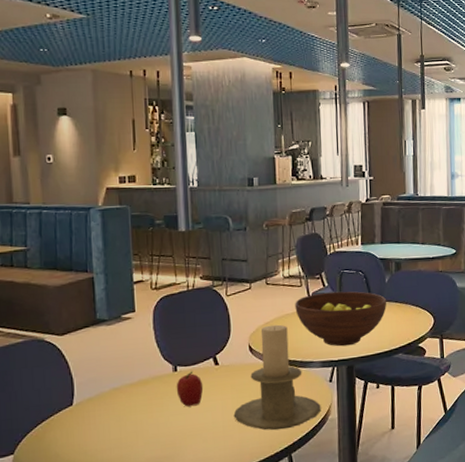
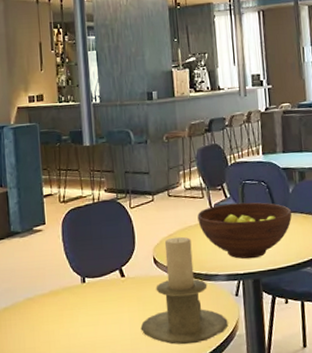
fruit: present [176,371,204,407] -> none [84,282,111,318]

